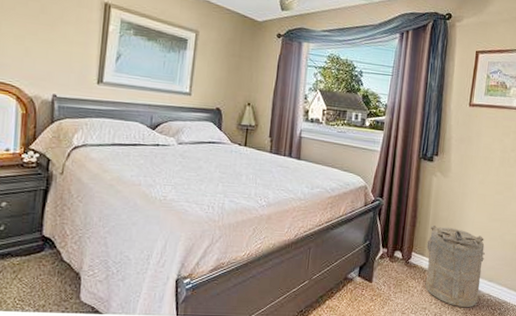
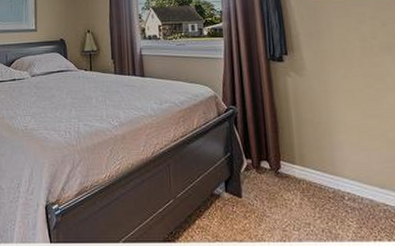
laundry hamper: present [425,224,486,308] -> none [295,128,372,221]

